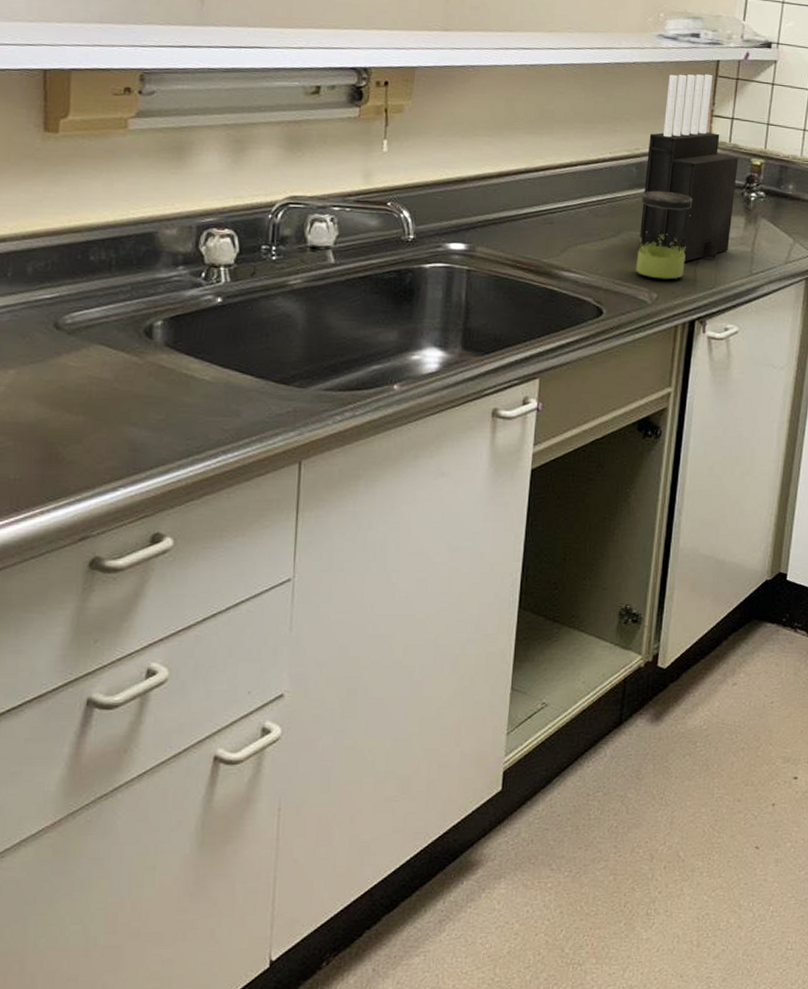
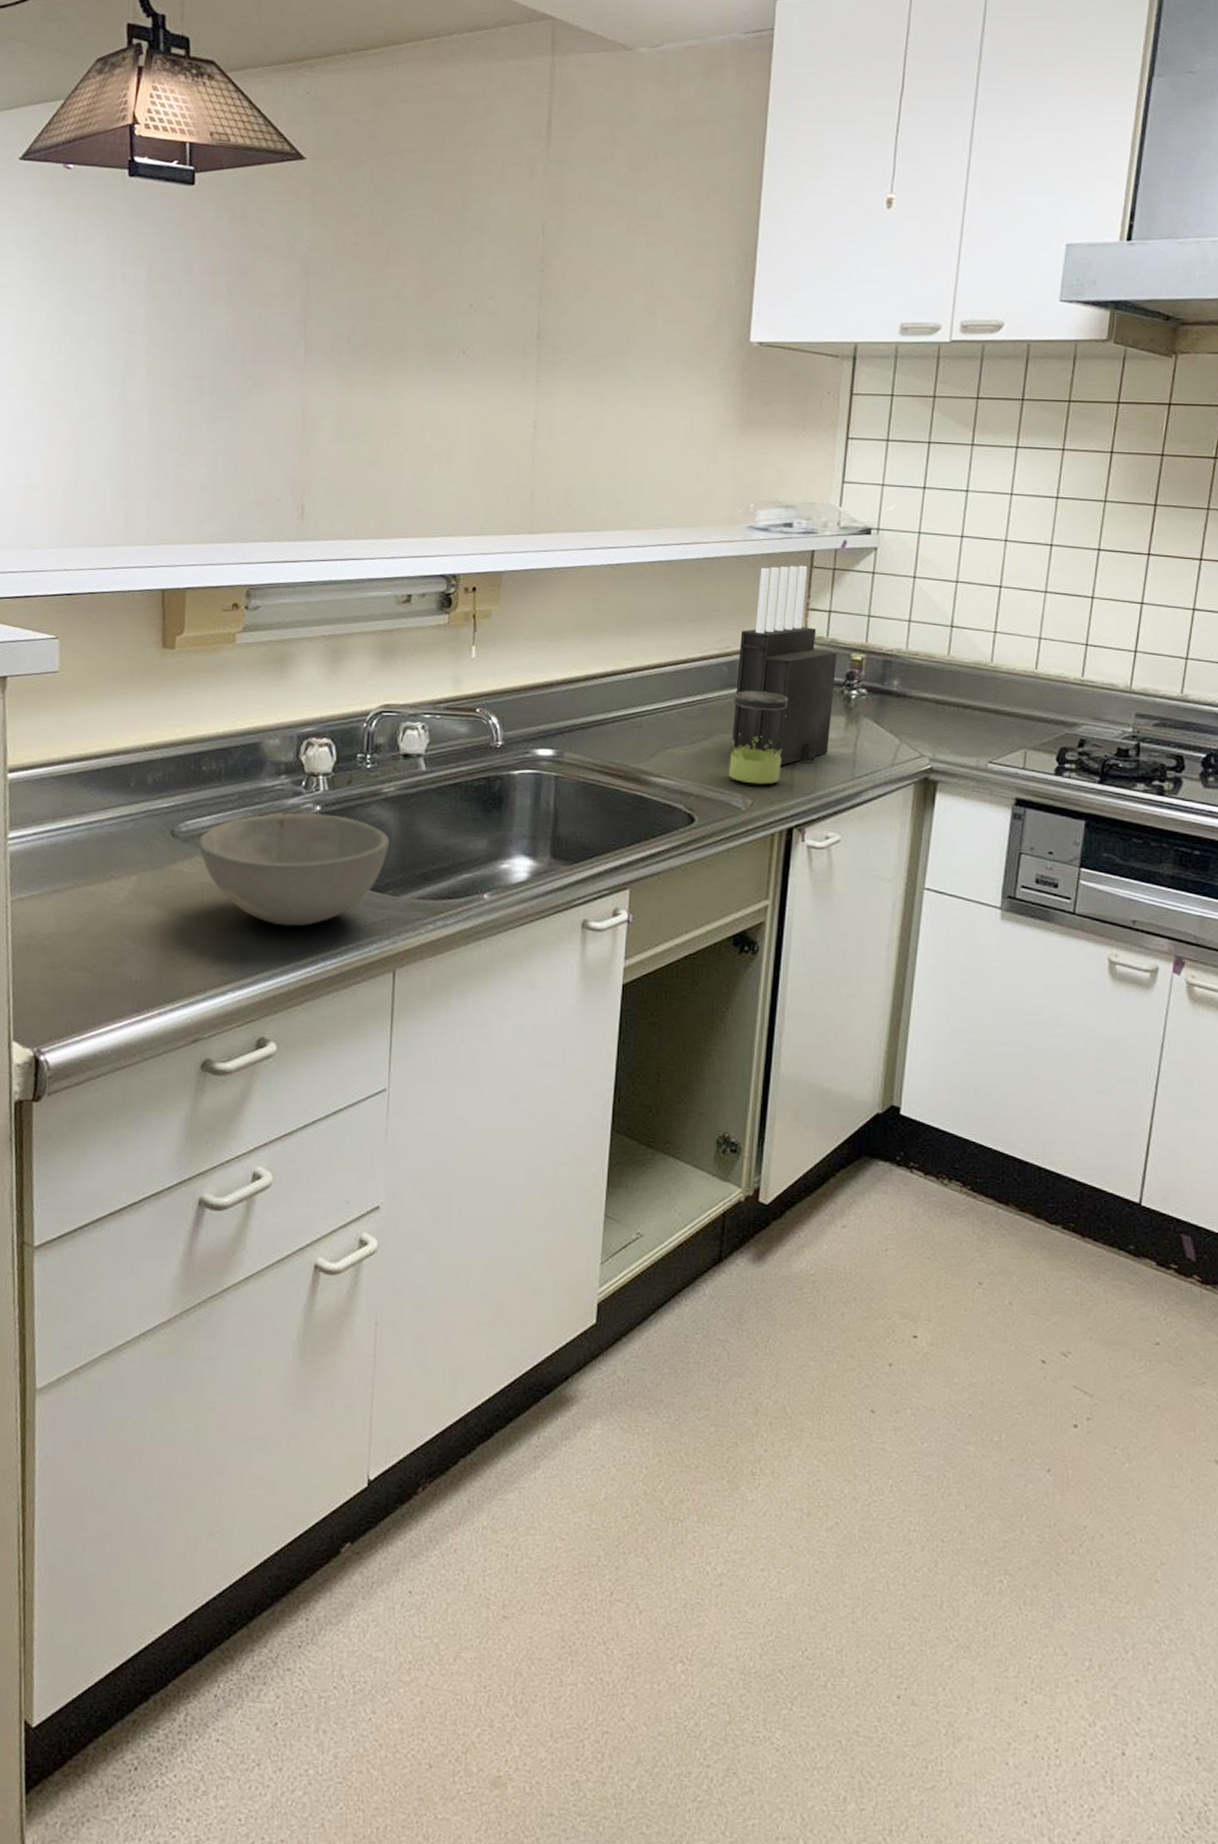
bowl: none [86,304,296,420] -> present [199,813,390,926]

